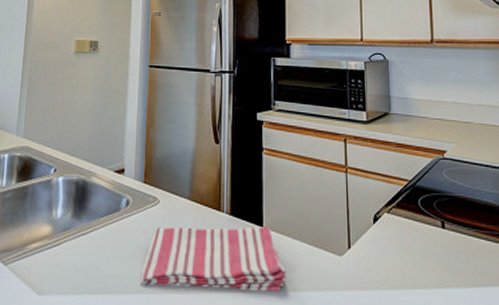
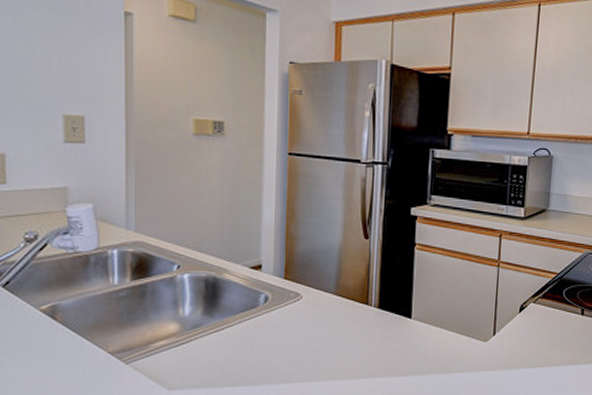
dish towel: present [139,226,287,292] -> none [281,318,432,376]

